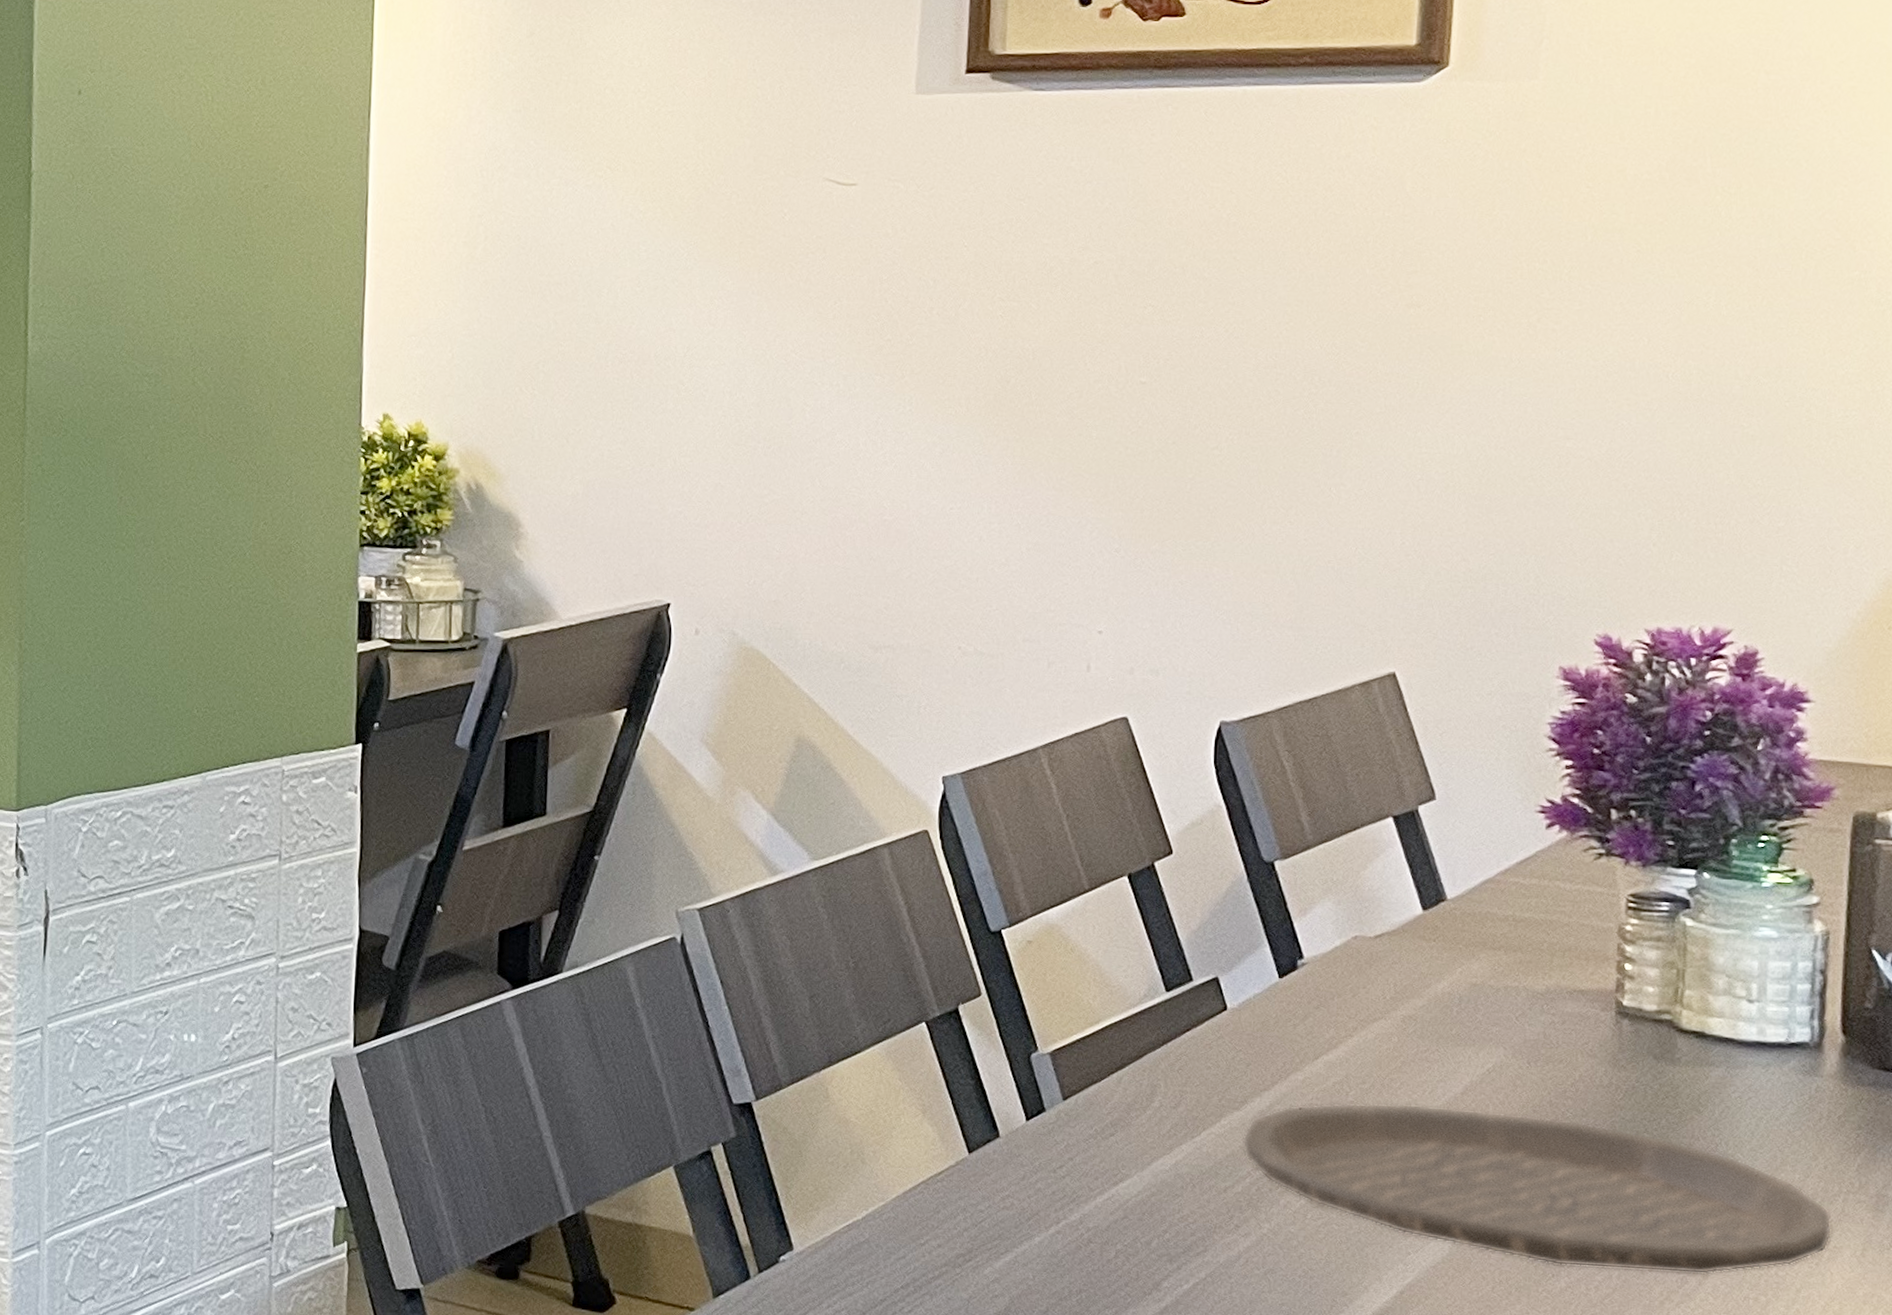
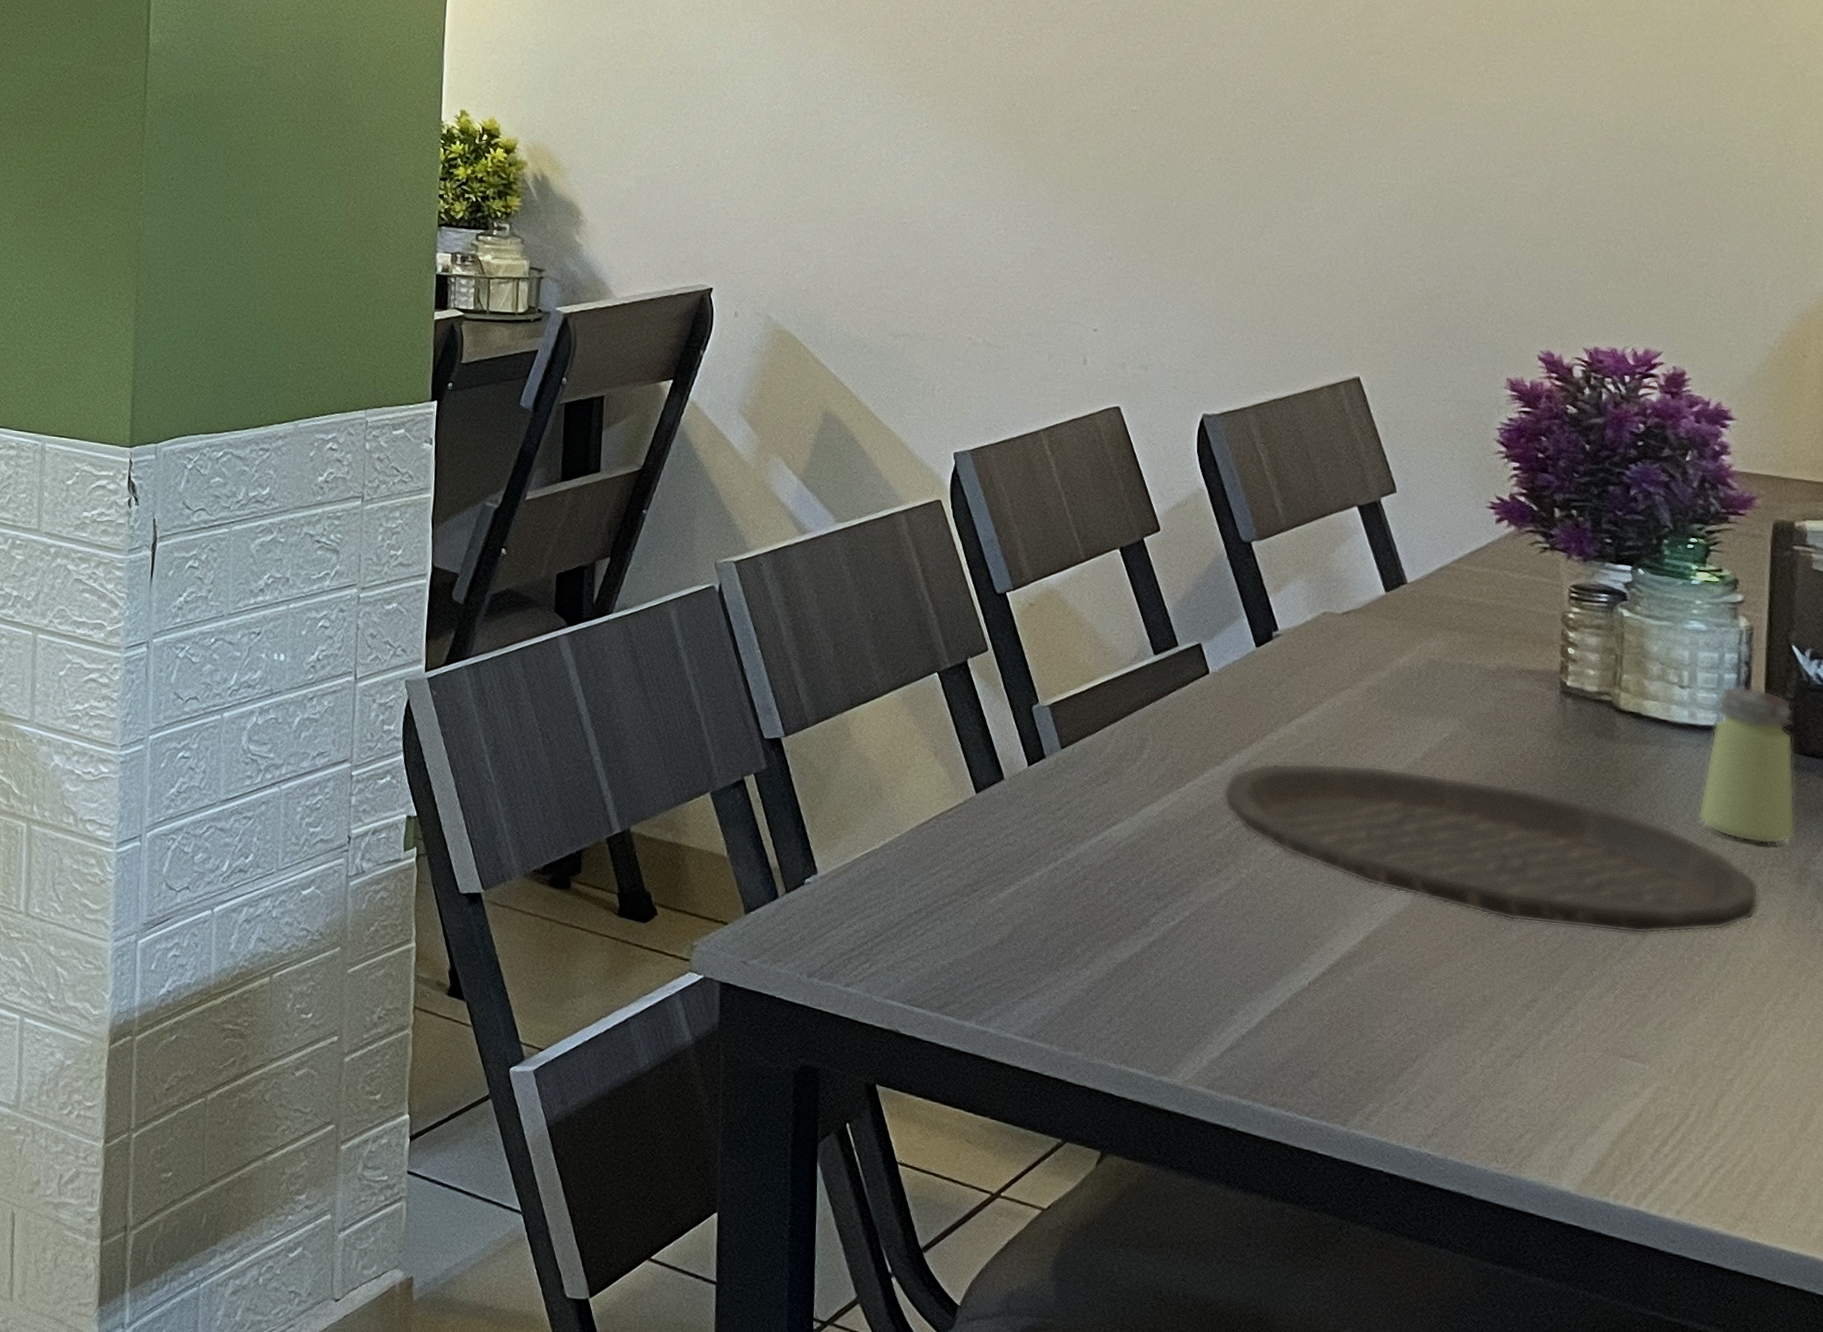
saltshaker: none [1766,998,1874,1170] -> present [1698,686,1796,845]

